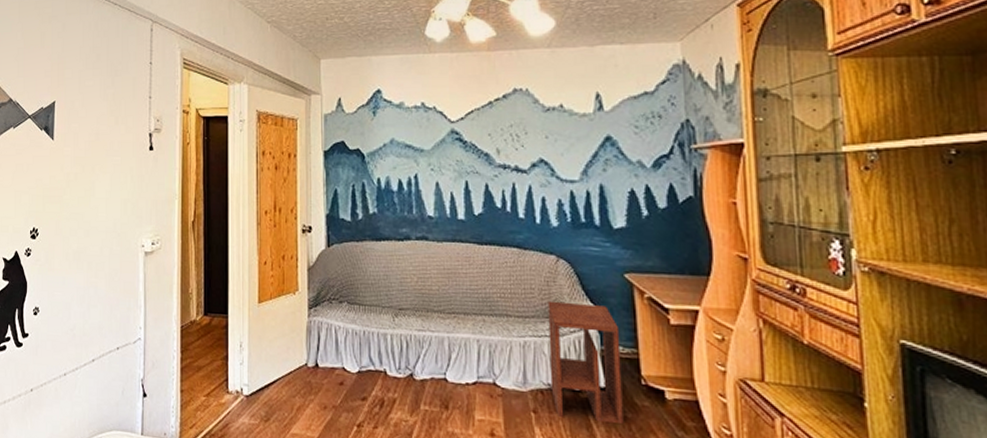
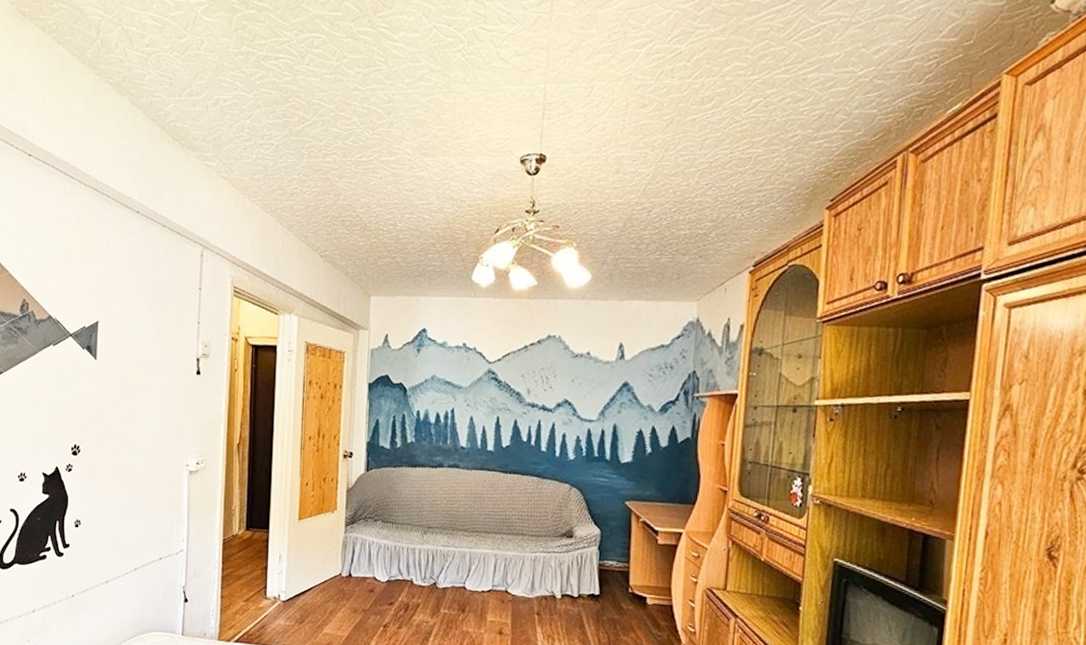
side table: present [548,300,624,424] -> none [553,522,616,624]

